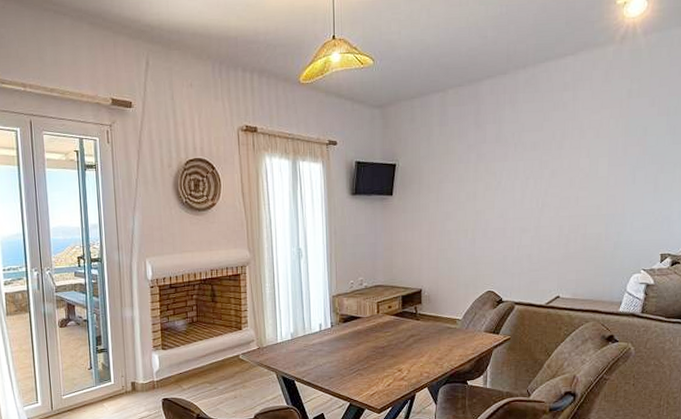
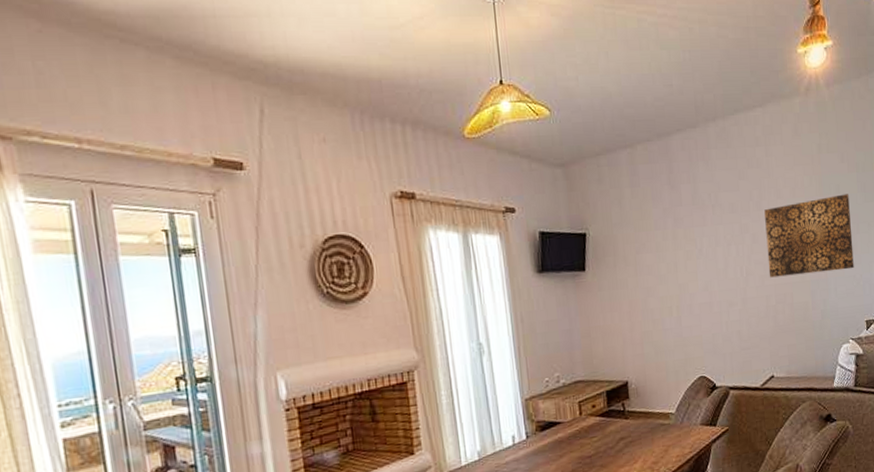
wall art: none [564,136,656,210] -> present [764,194,854,278]

